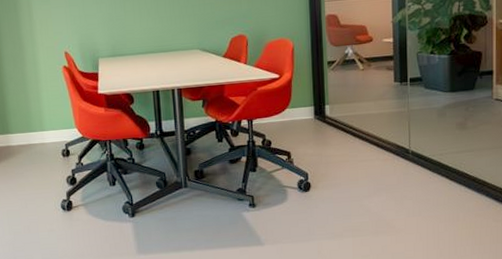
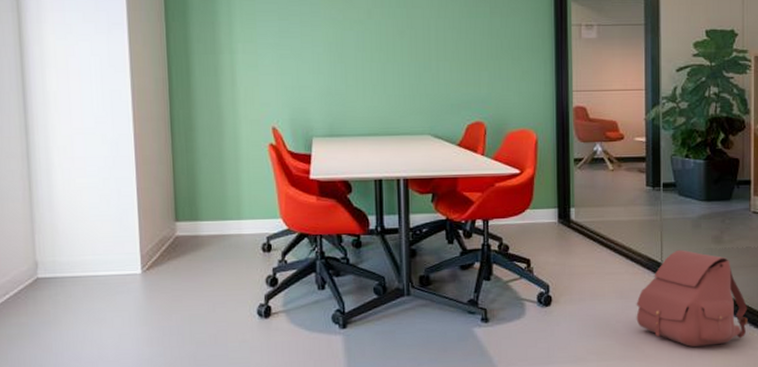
satchel: none [387,136,491,222] -> present [636,249,748,348]

